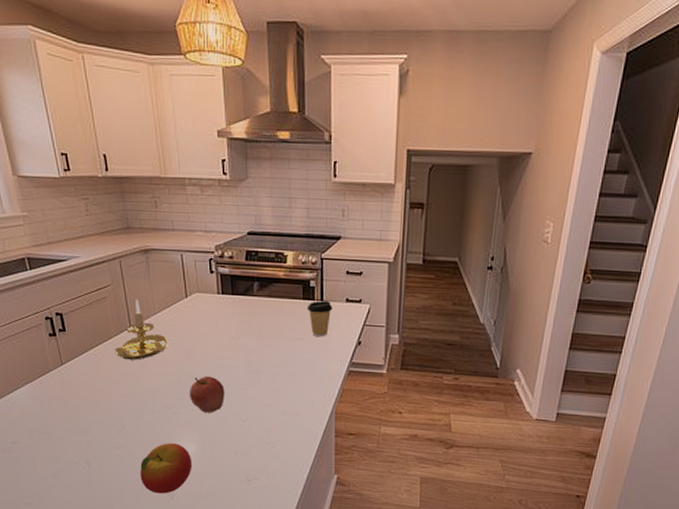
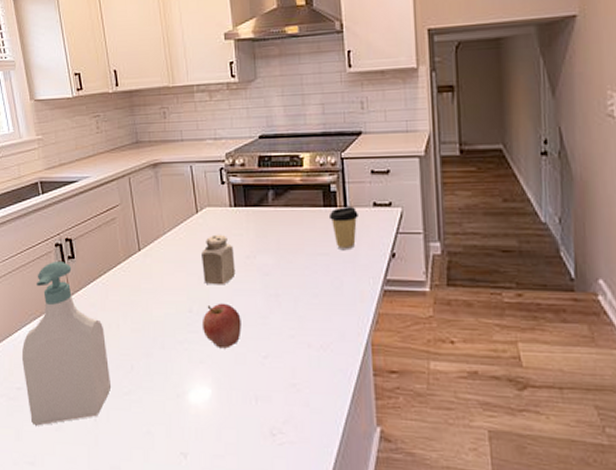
soap bottle: none [15,333,105,474] -> present [22,262,112,426]
candle holder: present [115,299,168,360] -> none [123,218,179,288]
apple: present [140,443,192,494] -> none [150,387,208,452]
salt shaker: none [190,317,221,361] -> present [202,234,236,285]

